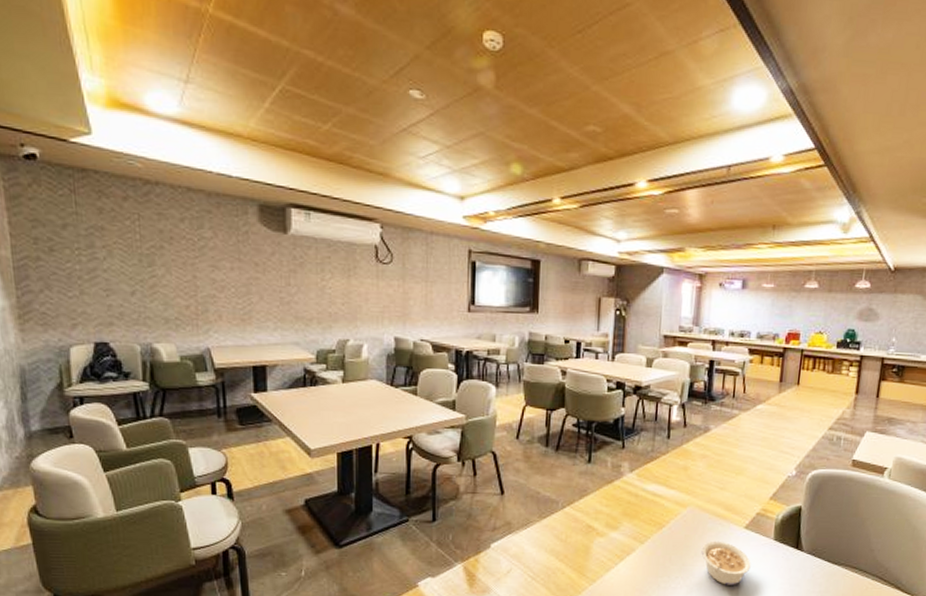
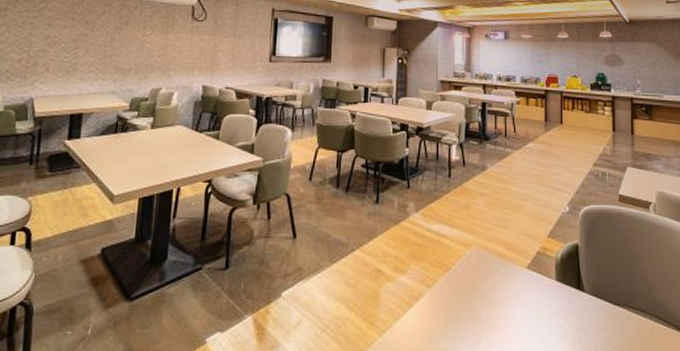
legume: present [701,540,751,585] -> none [487,283,537,332]

